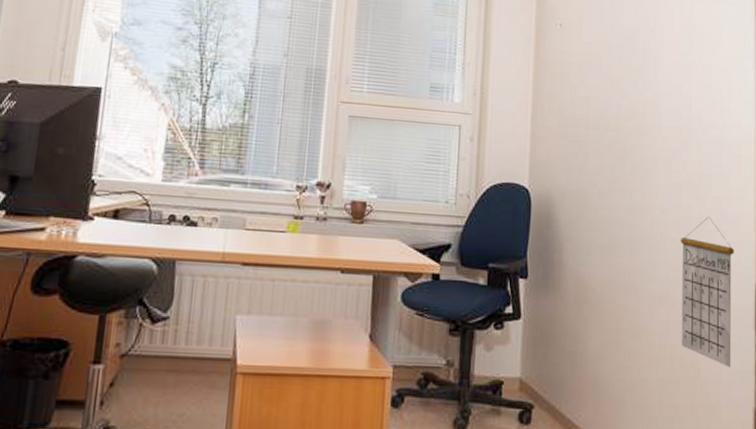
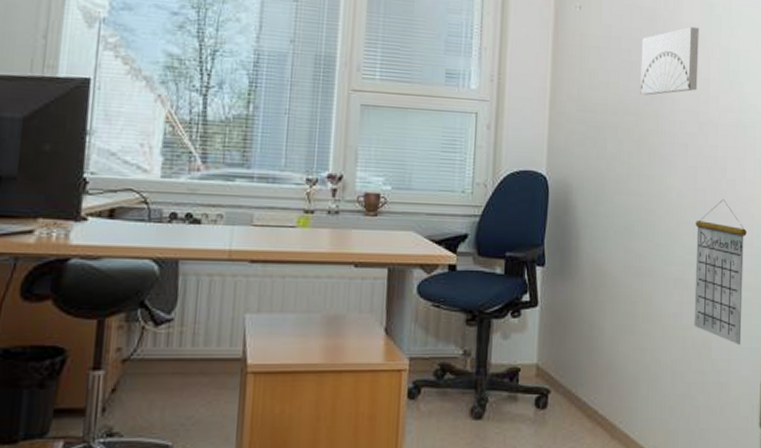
wall art: none [621,44,680,111] -> present [640,26,699,96]

